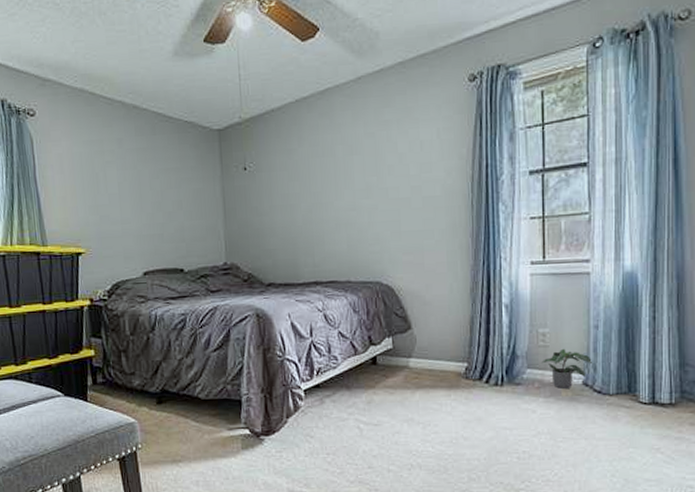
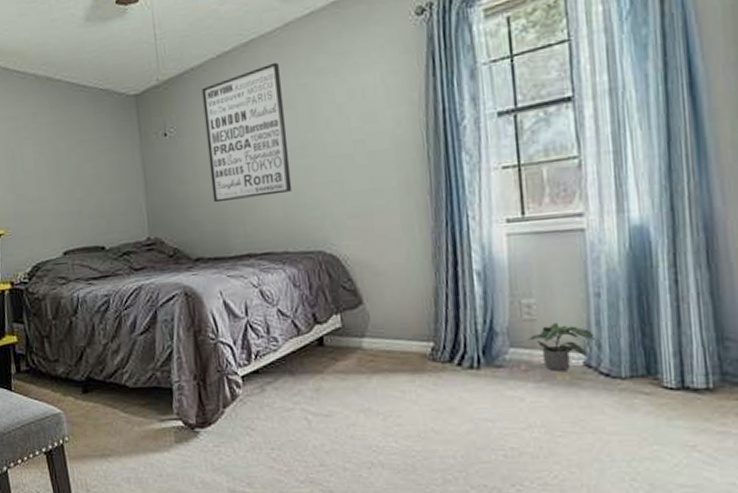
wall art: none [280,111,357,234] -> present [202,62,293,203]

